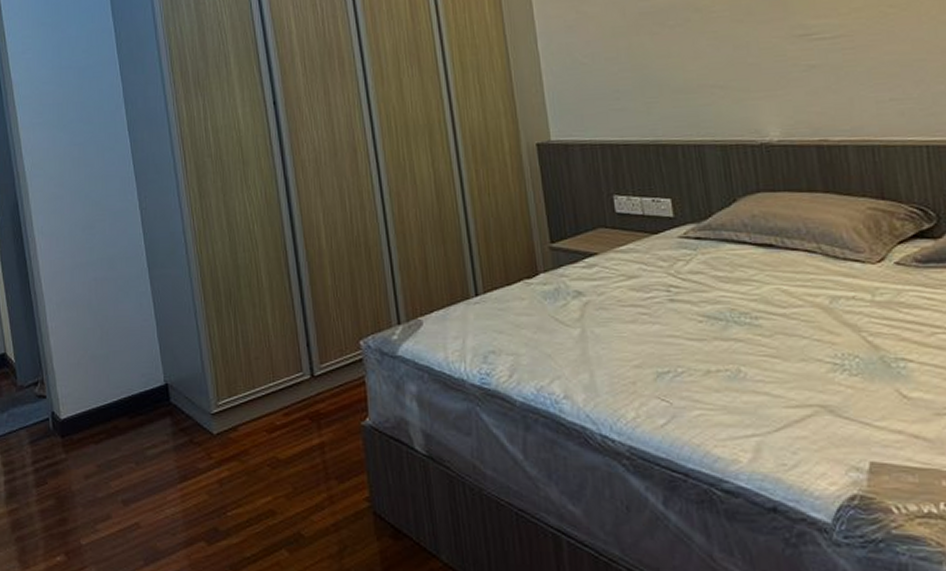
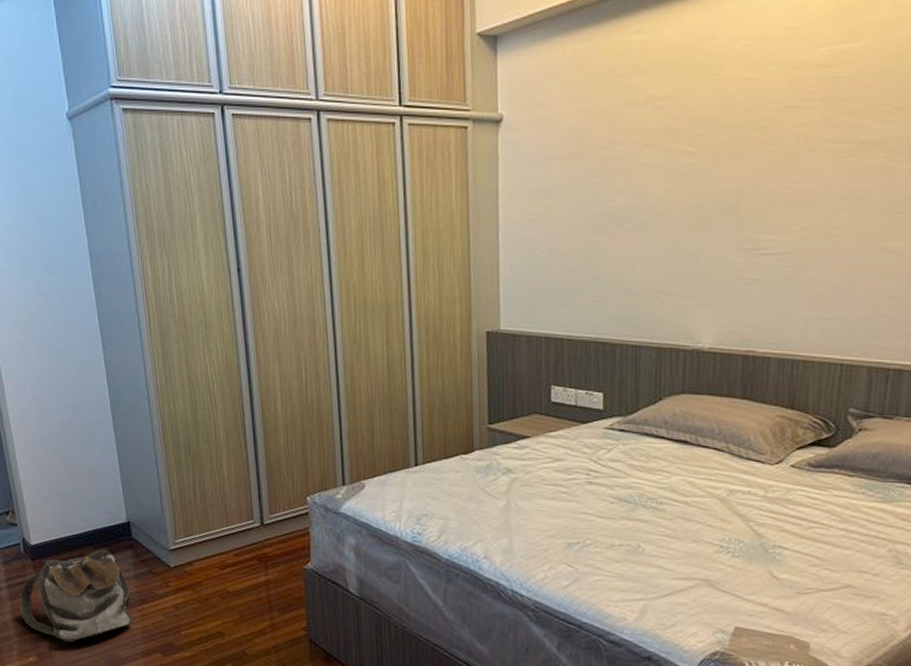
backpack: none [46,418,172,535] -> present [19,549,133,643]

